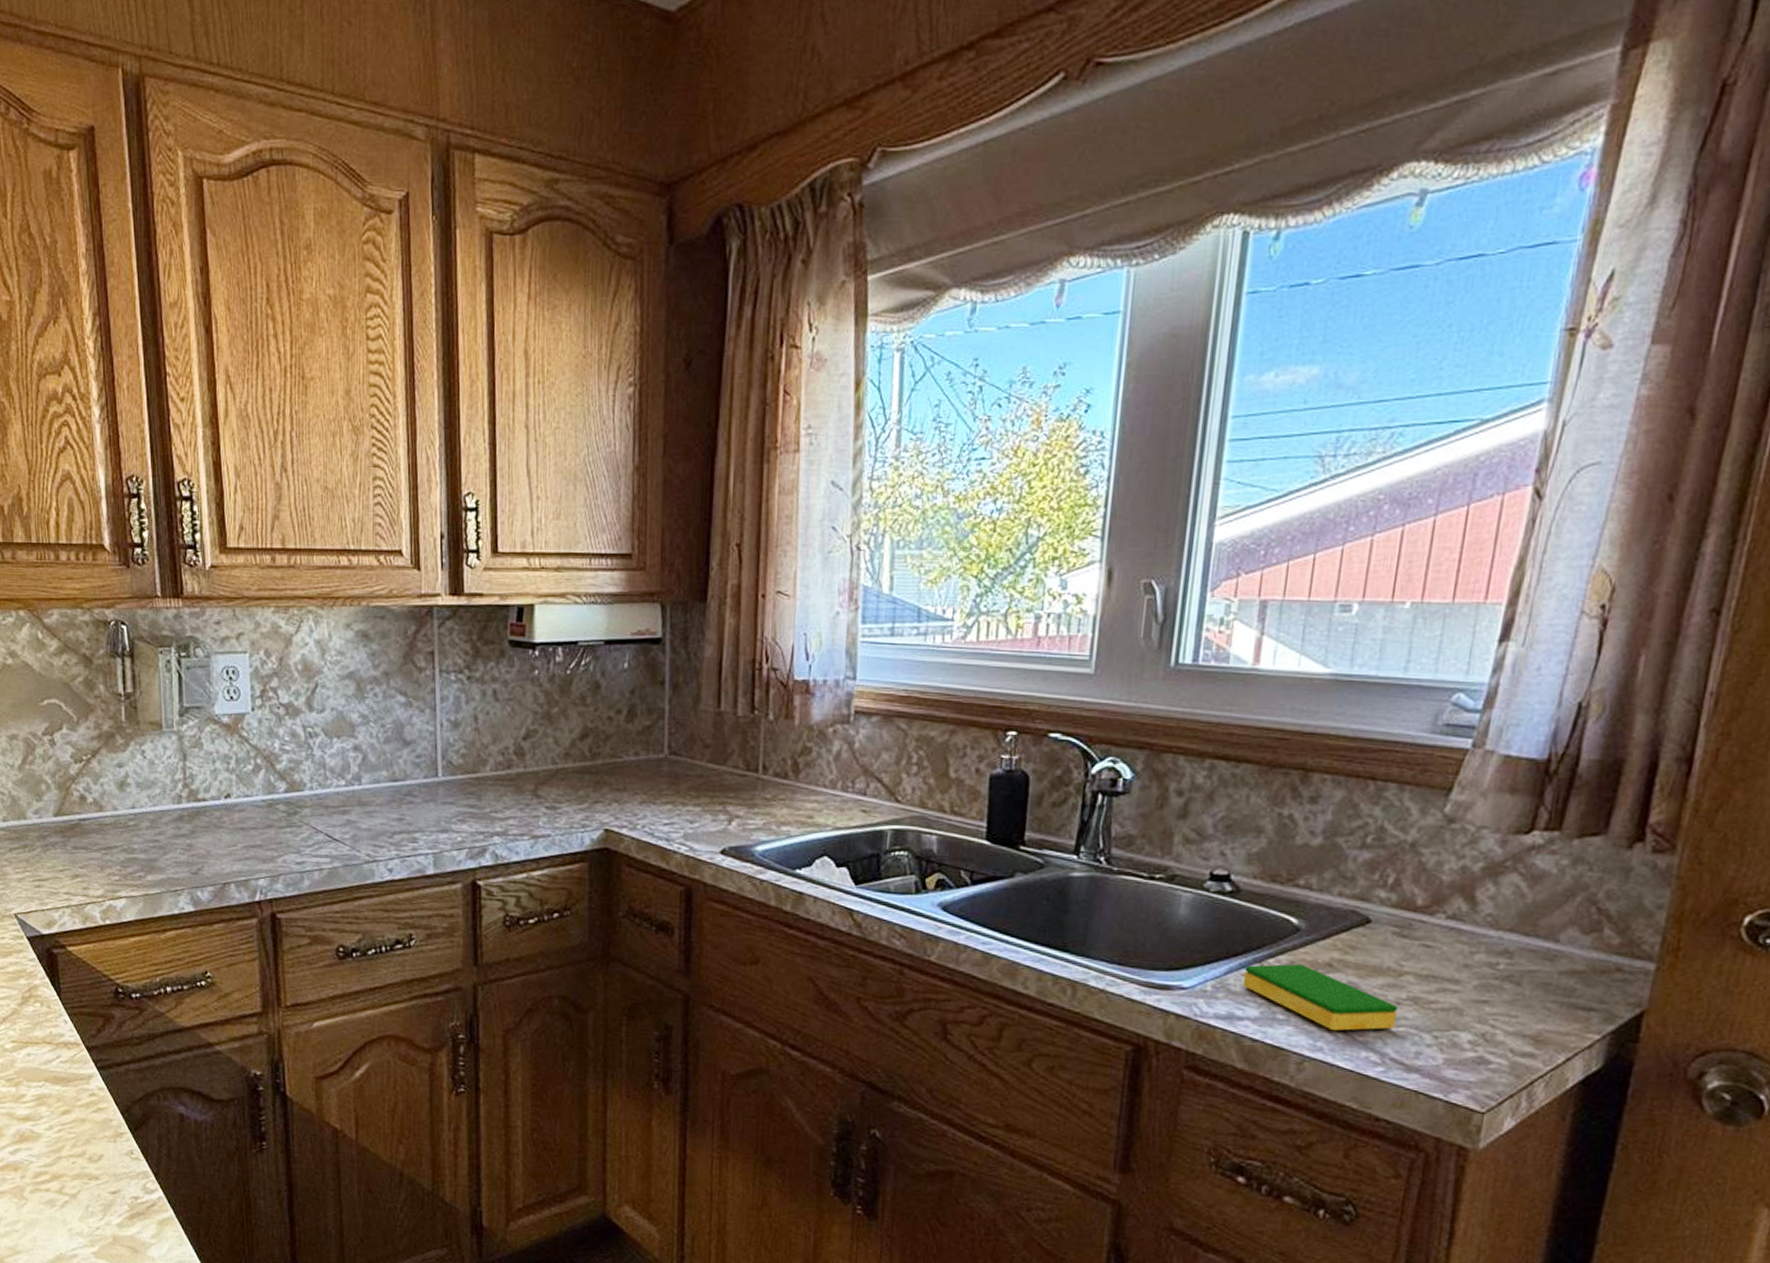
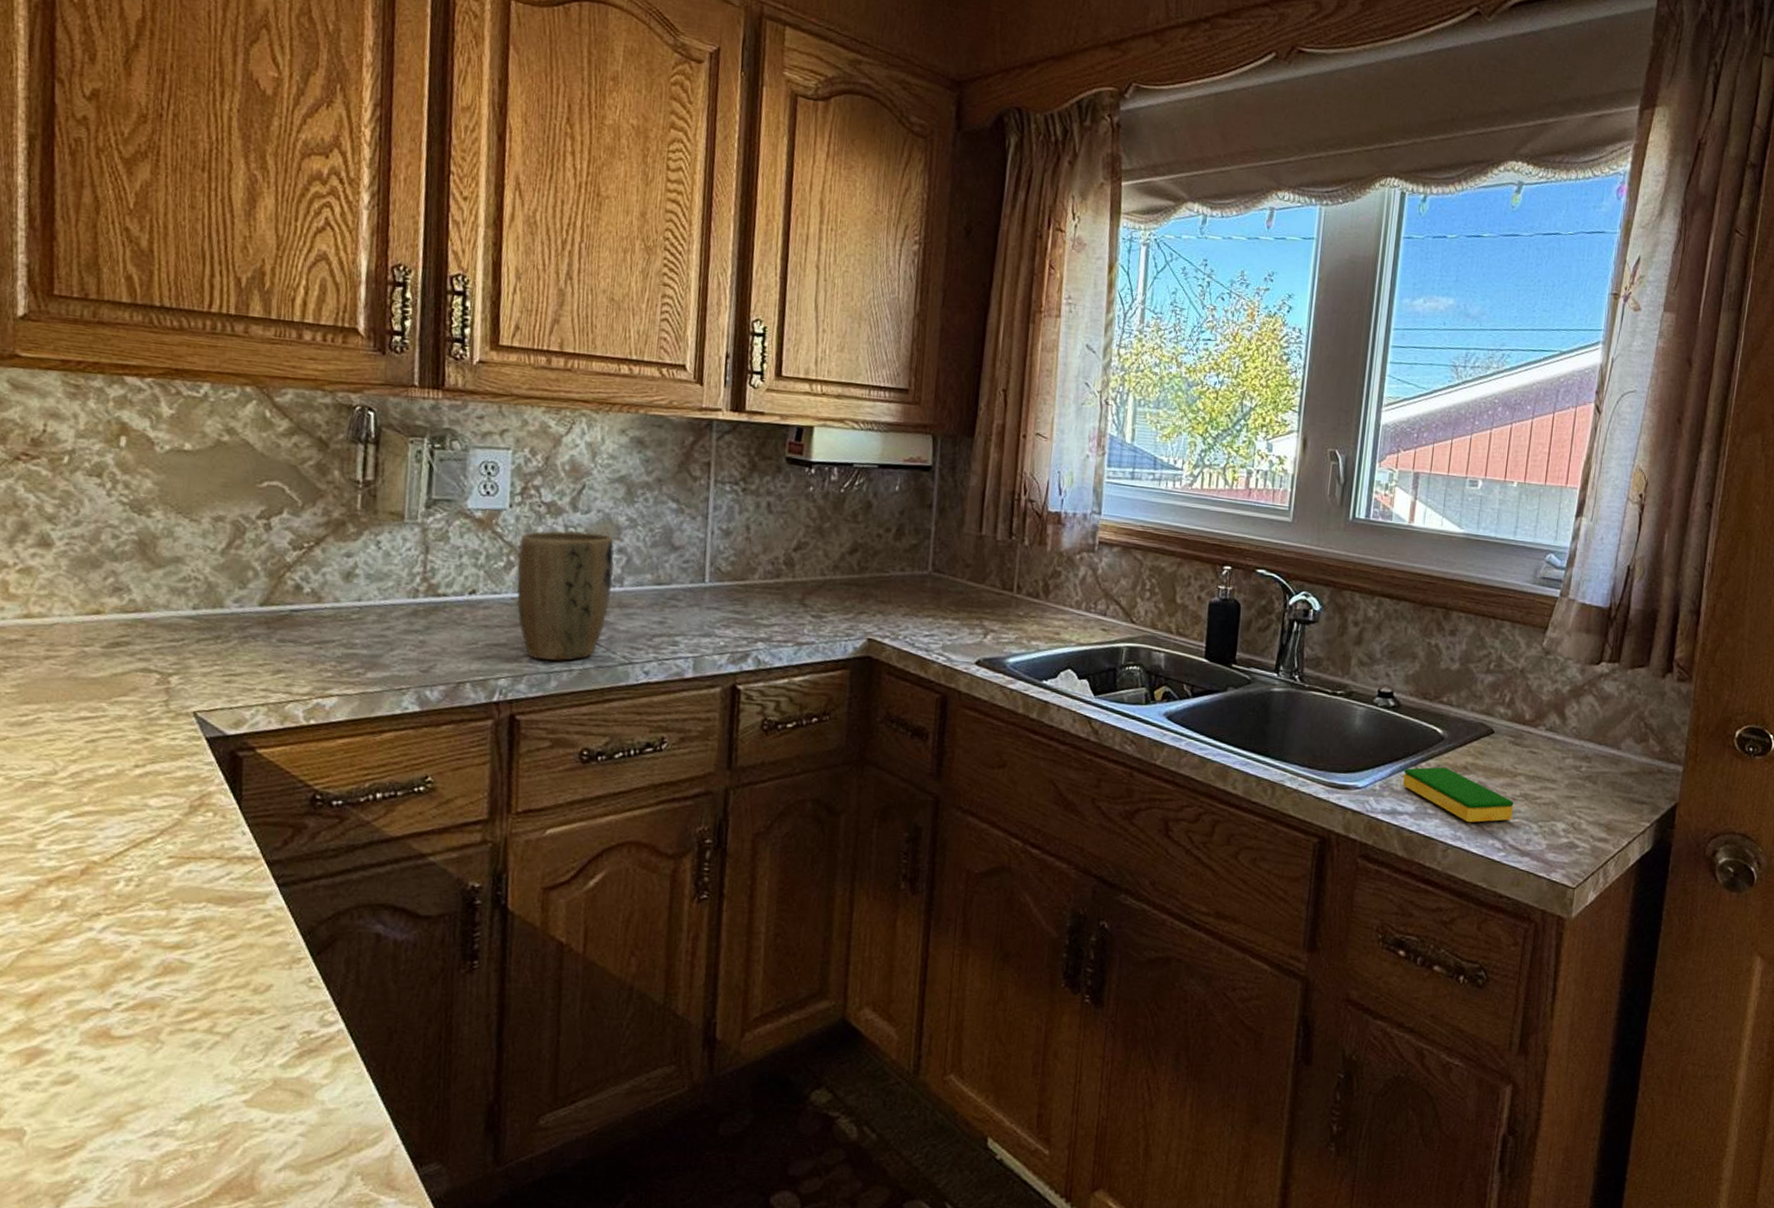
plant pot: none [264,731,351,861] -> present [517,531,615,661]

